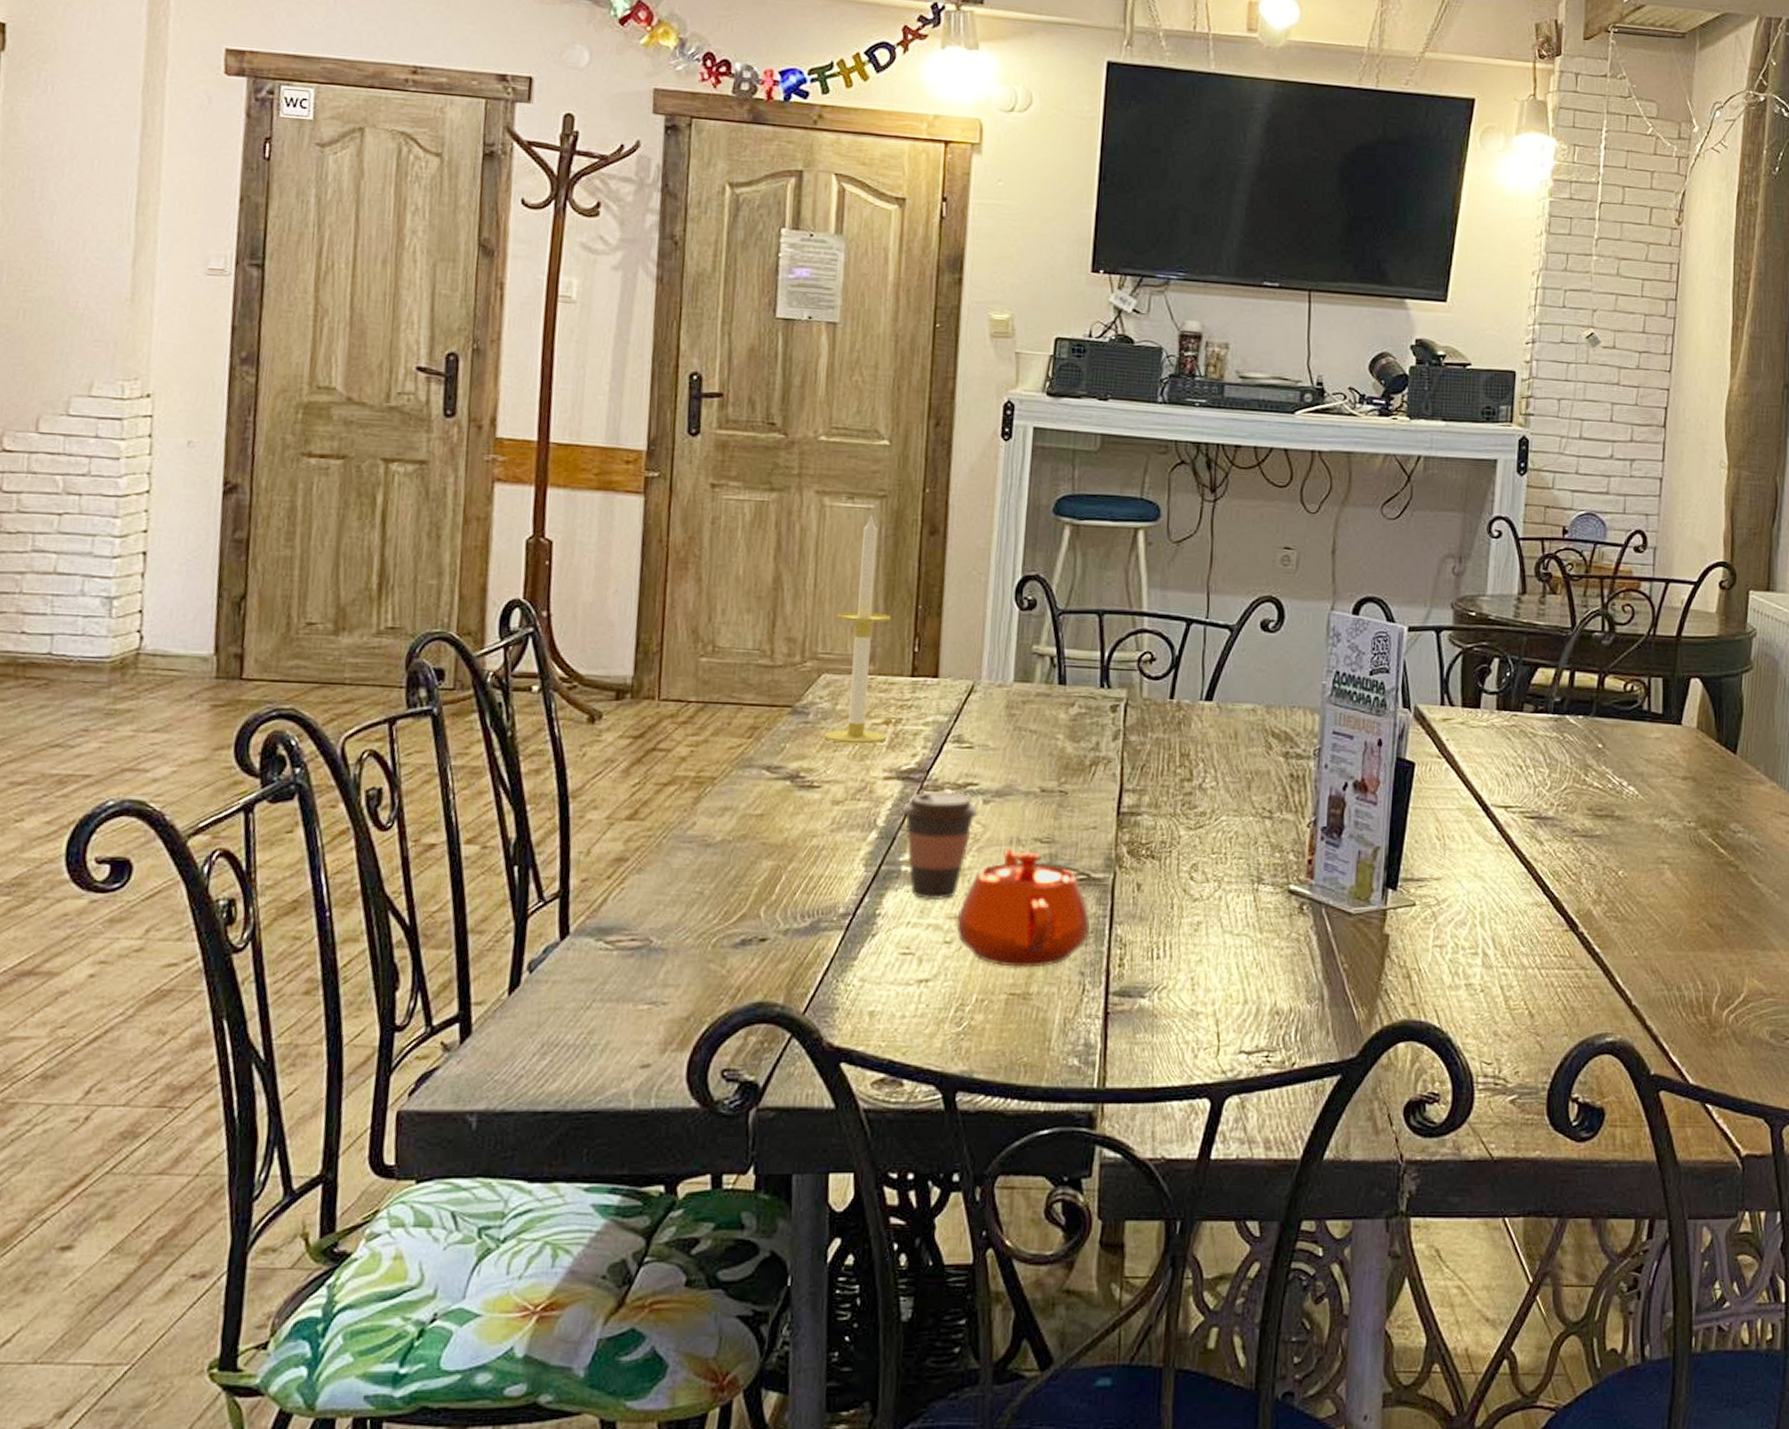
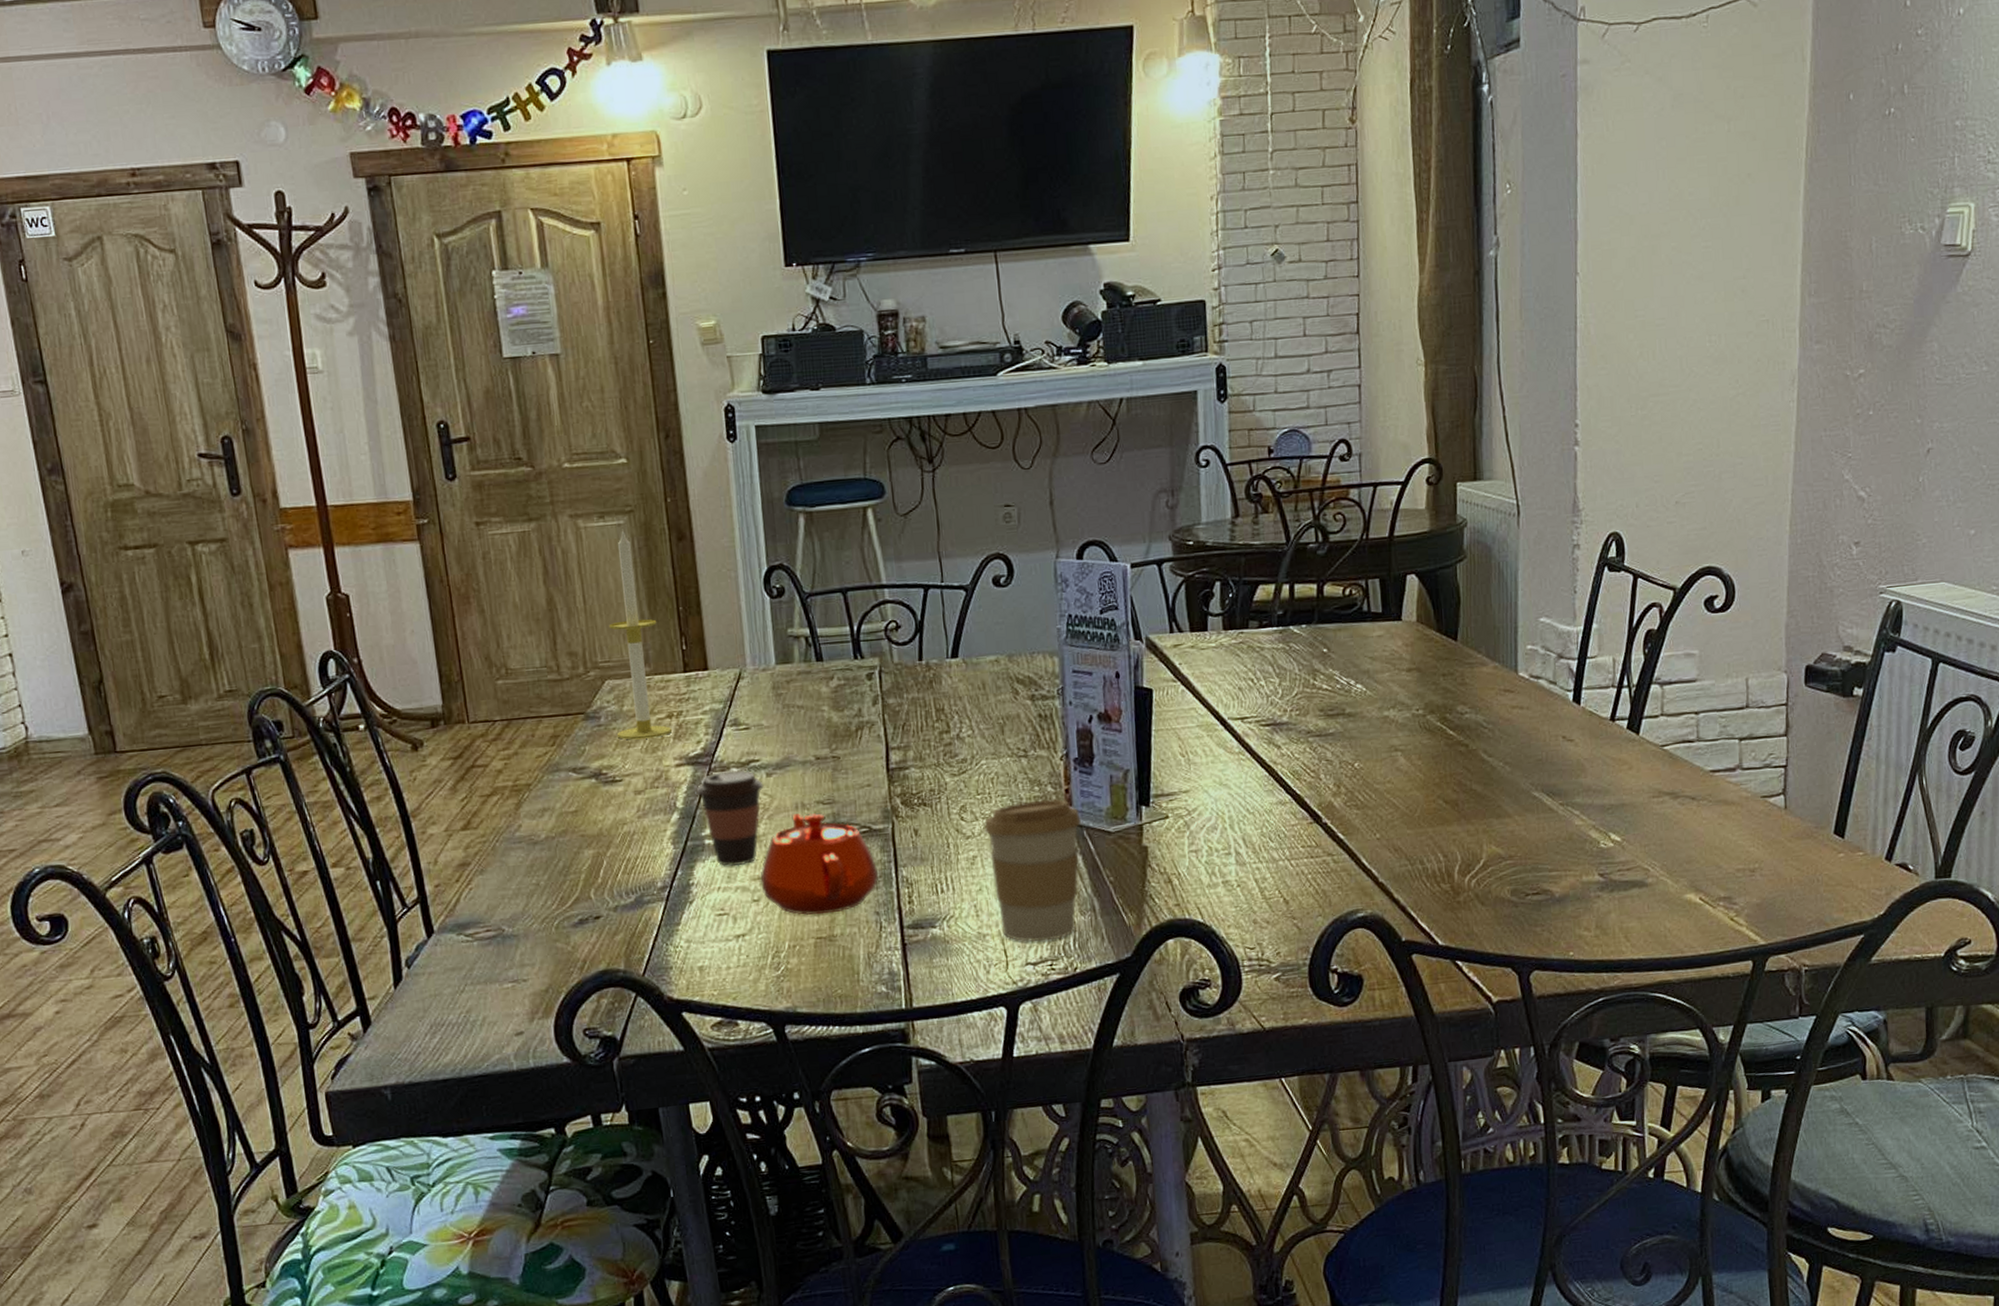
coffee cup: none [1214,868,1322,1028] -> present [984,799,1082,942]

